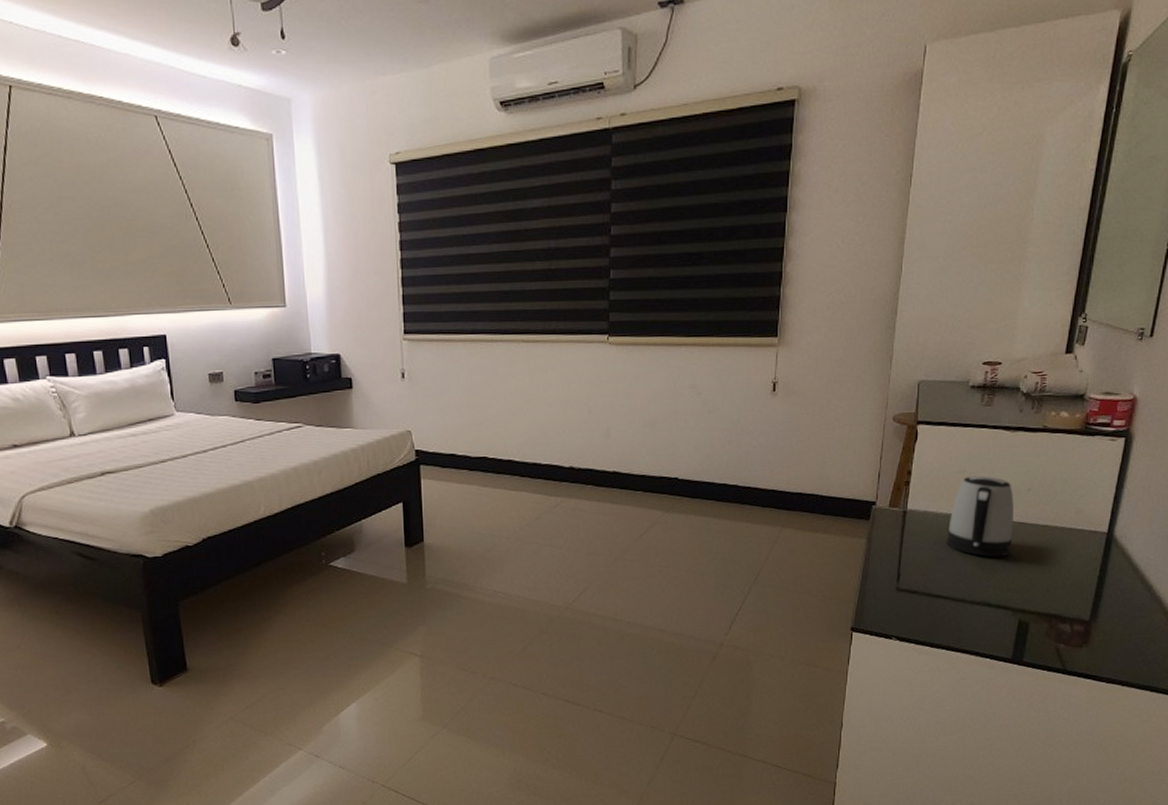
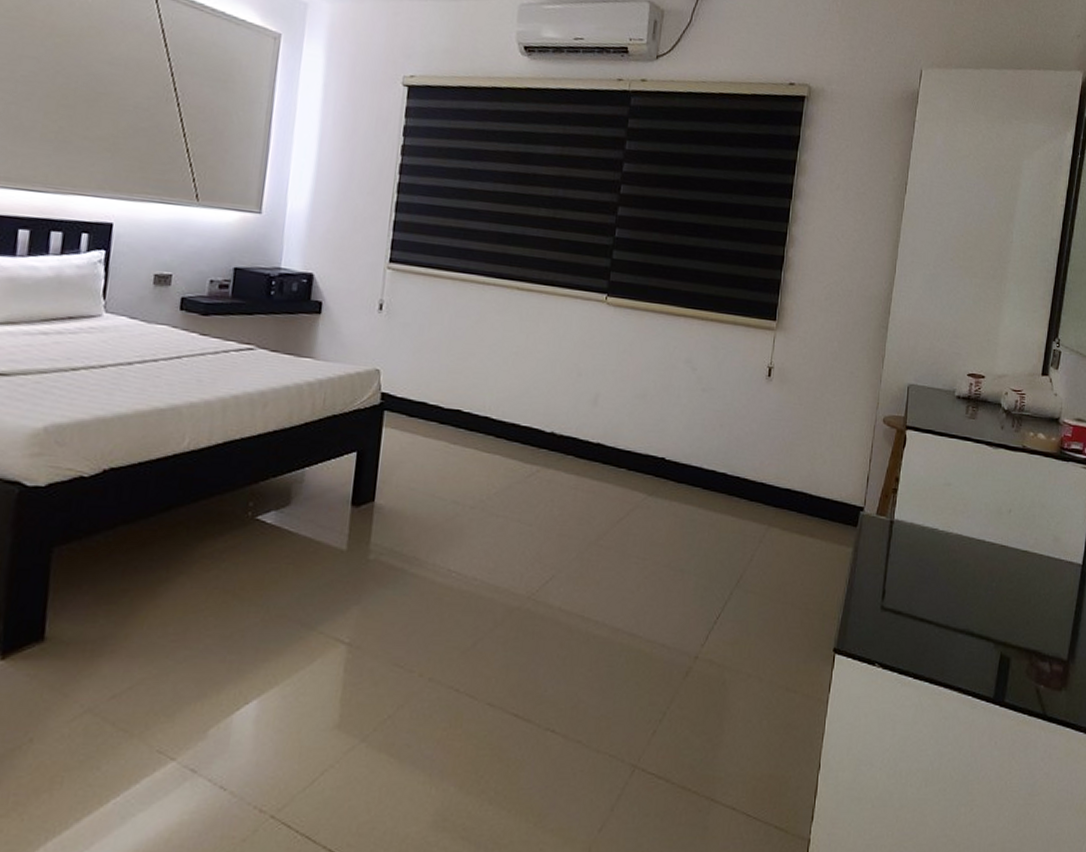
kettle: present [946,475,1014,557] -> none [931,490,996,582]

